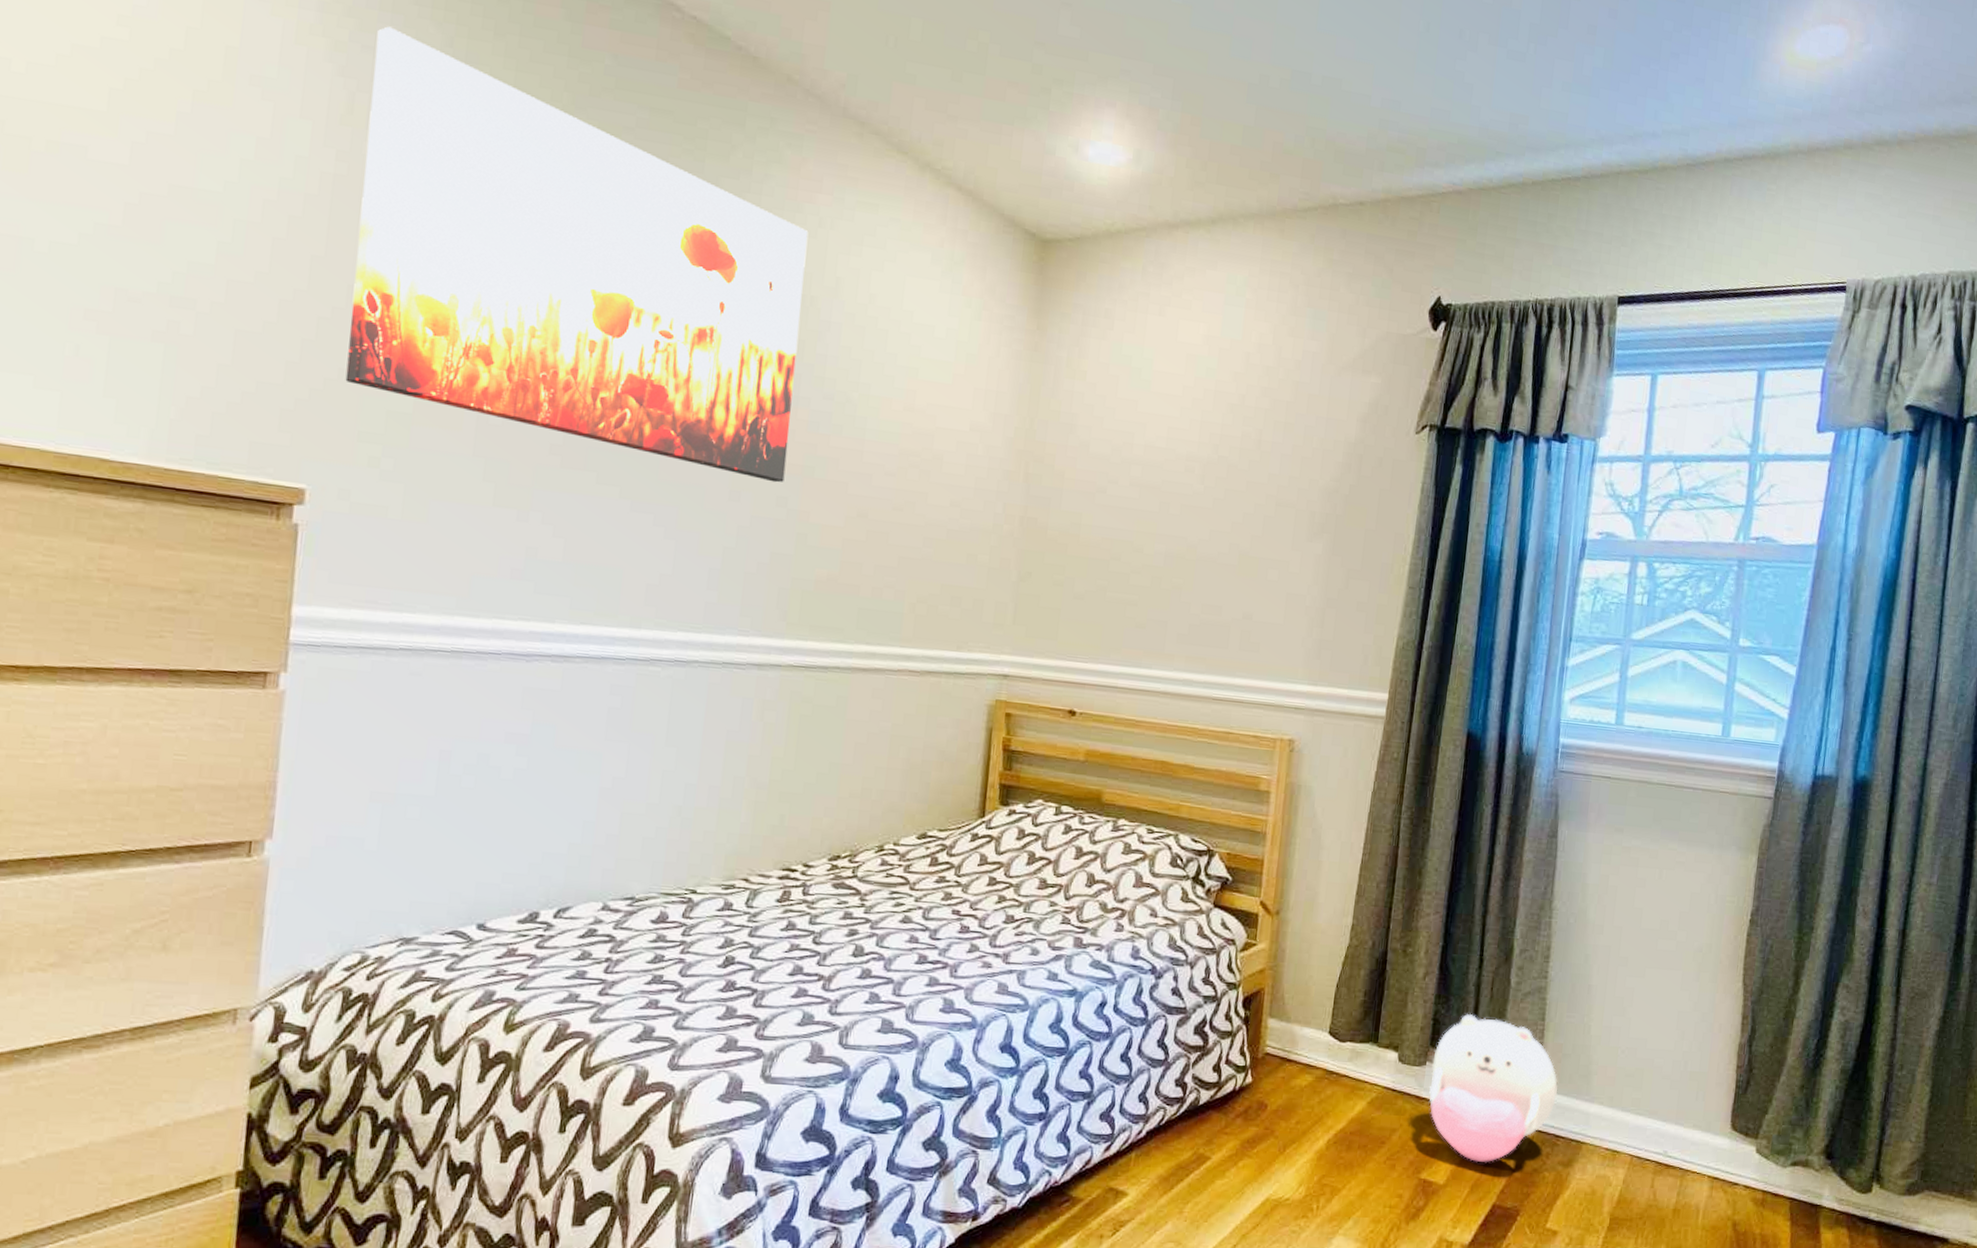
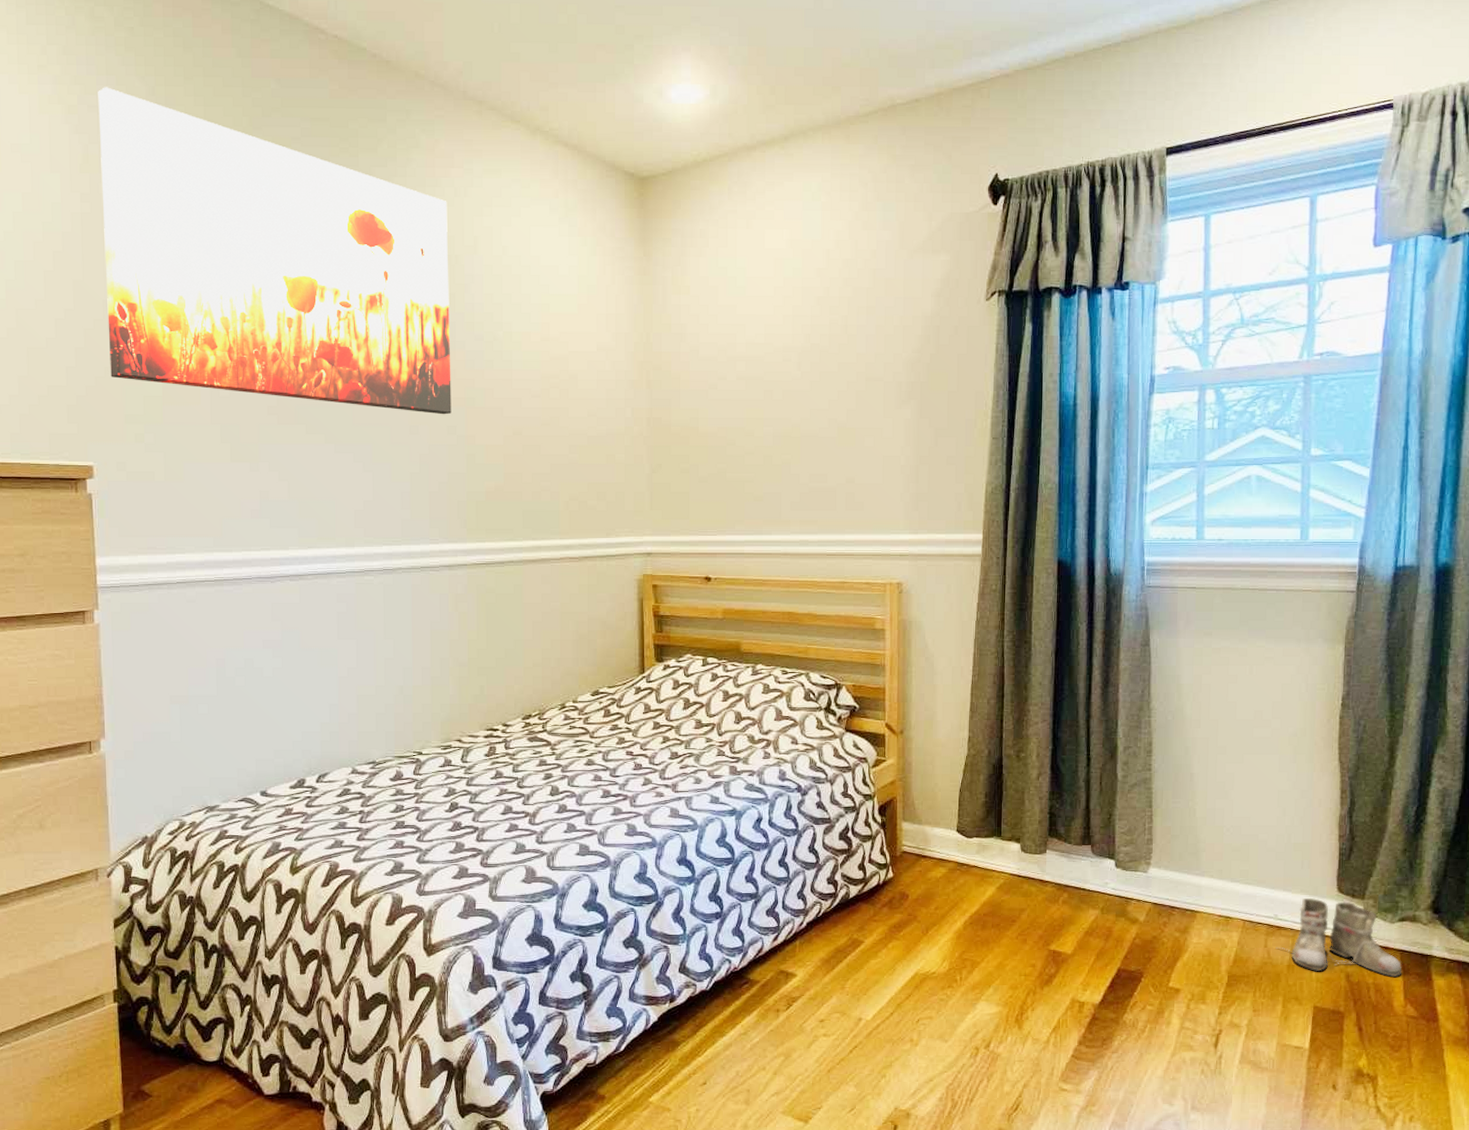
plush toy: present [1429,1013,1558,1162] -> none [1051,805,1169,933]
boots: none [1662,1133,1791,1228] -> present [1275,897,1402,977]

